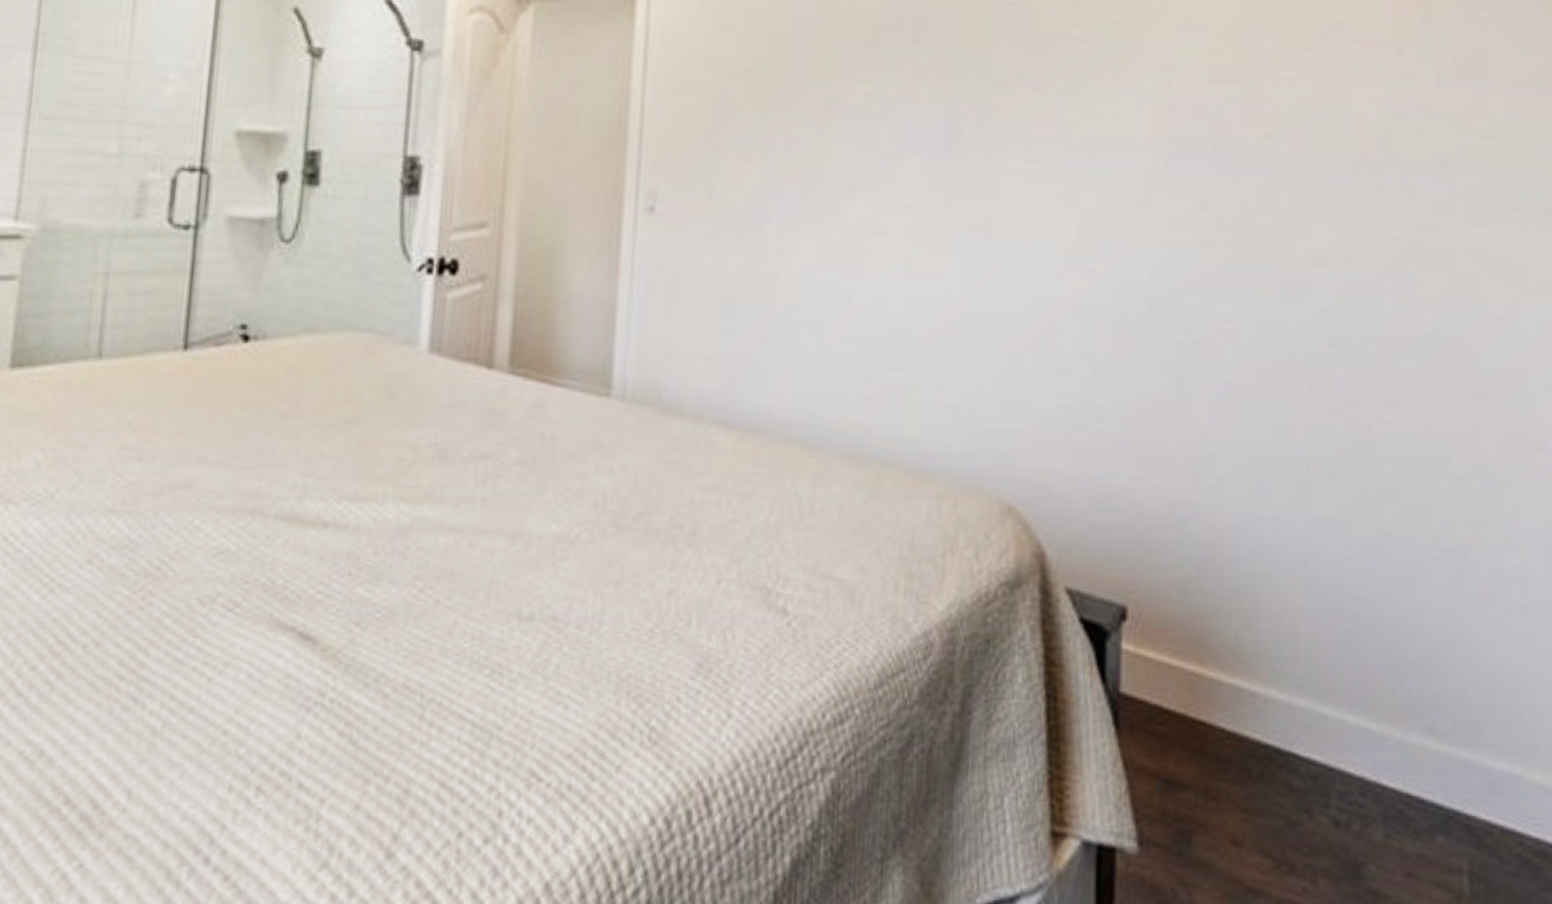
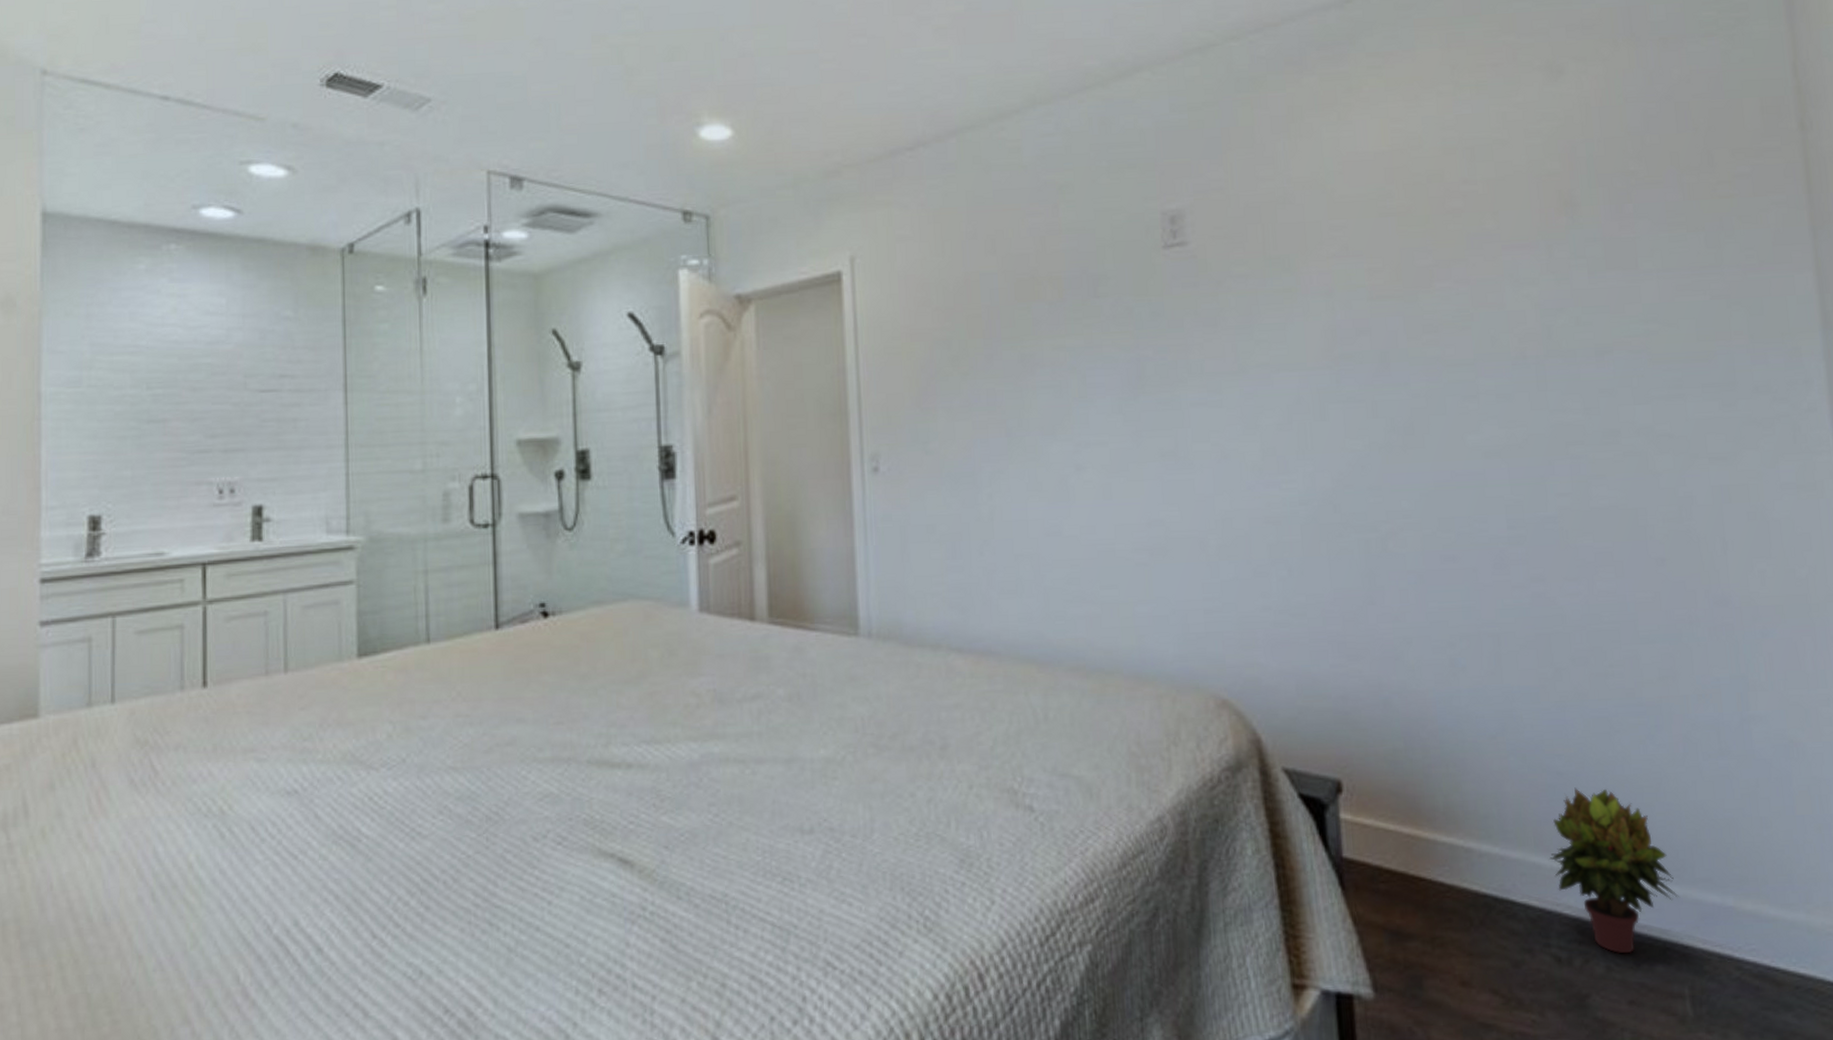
potted plant: none [1337,634,1467,821] -> present [1549,787,1679,954]

